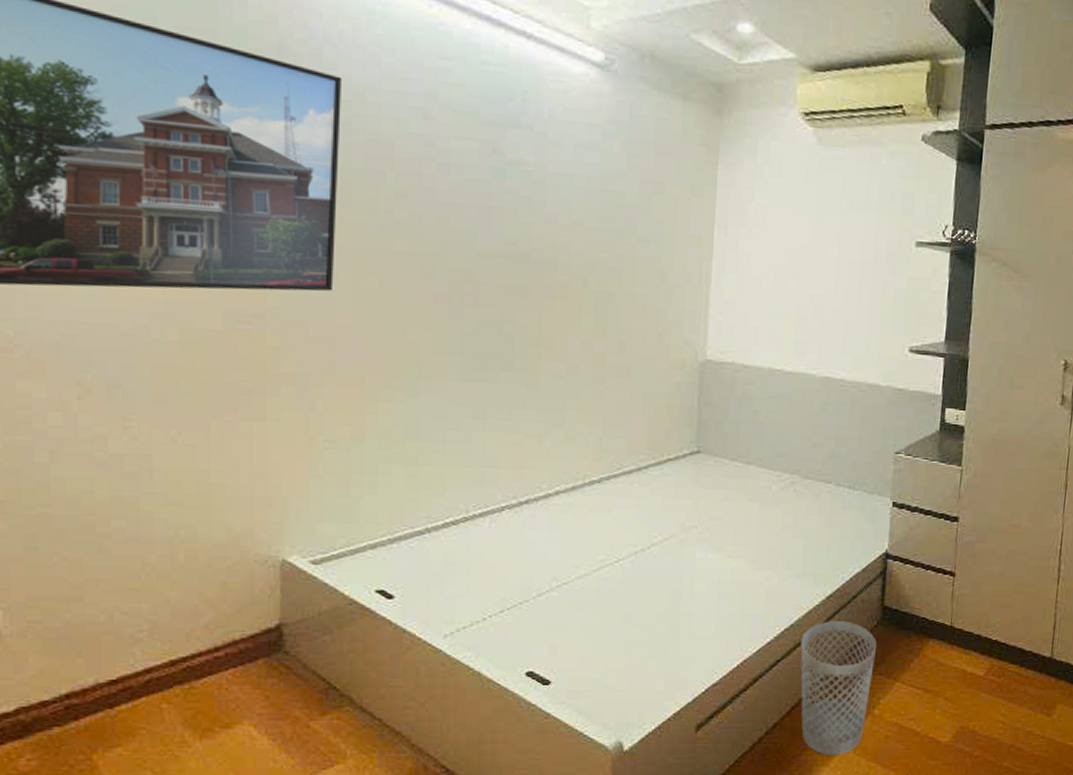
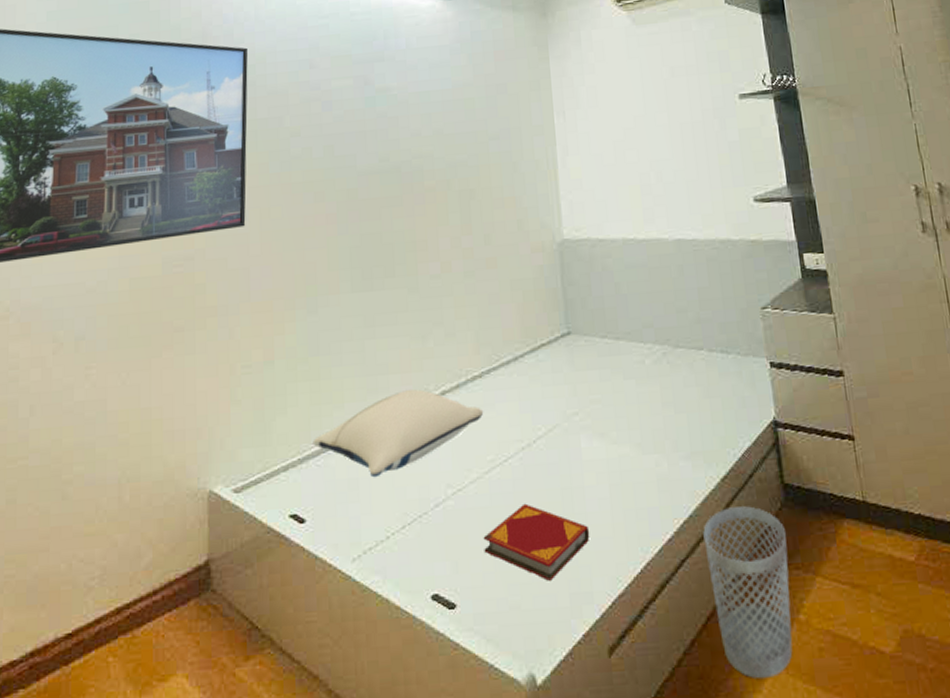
pillow: none [406,486,599,564] -> present [313,389,484,478]
hardback book: none [585,601,693,668] -> present [483,503,590,581]

